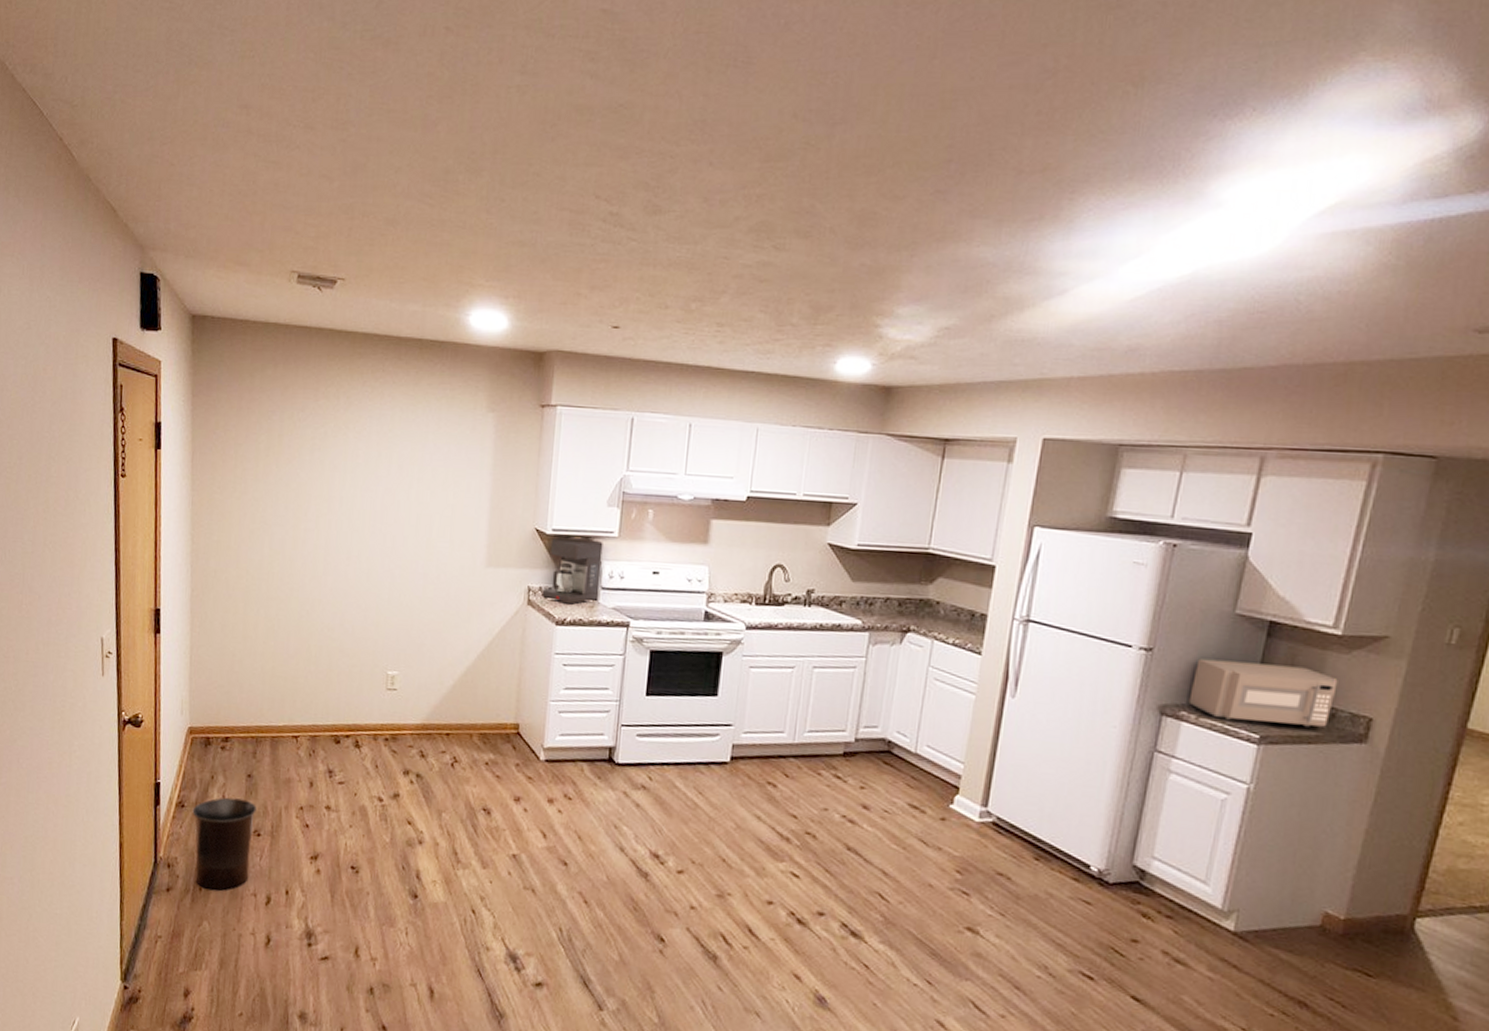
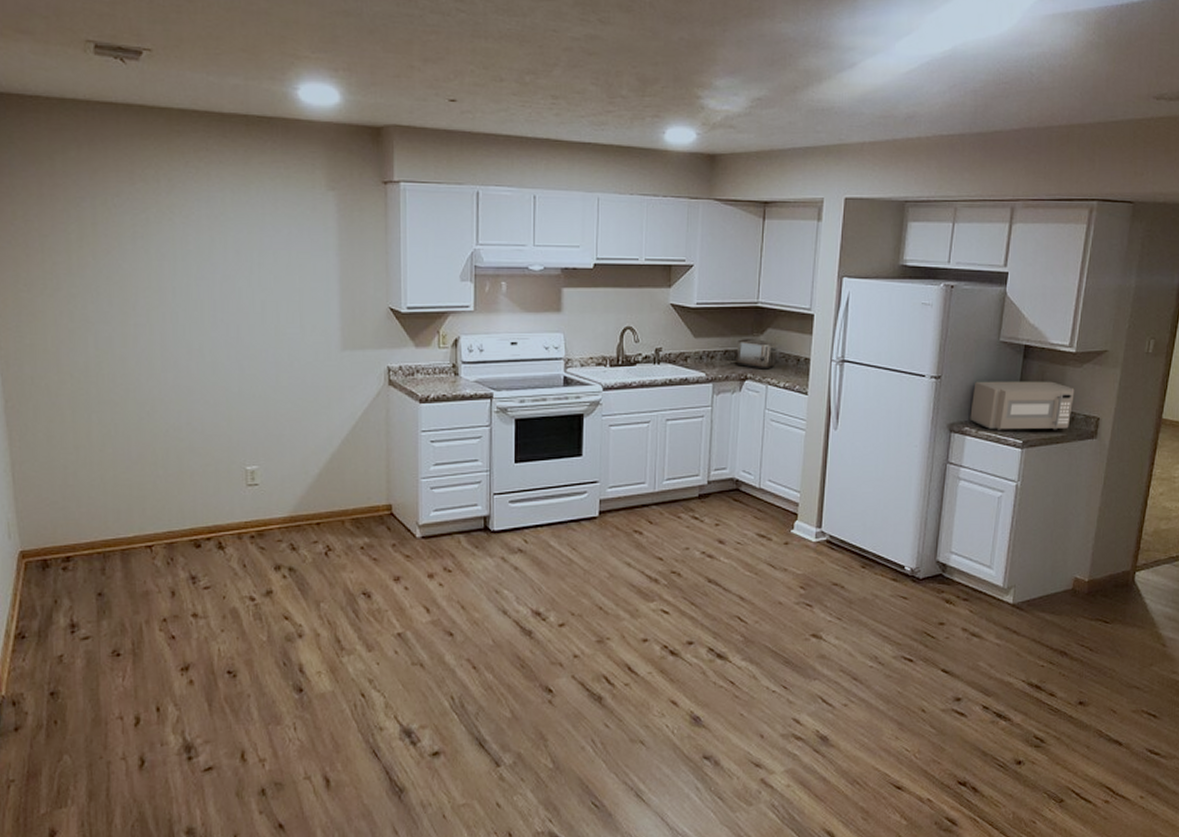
waste bin: present [192,797,257,891] -> none [36,620,112,721]
coffee maker: present [543,536,603,605] -> none [404,313,460,381]
toaster: none [898,587,949,623] -> present [736,339,777,370]

